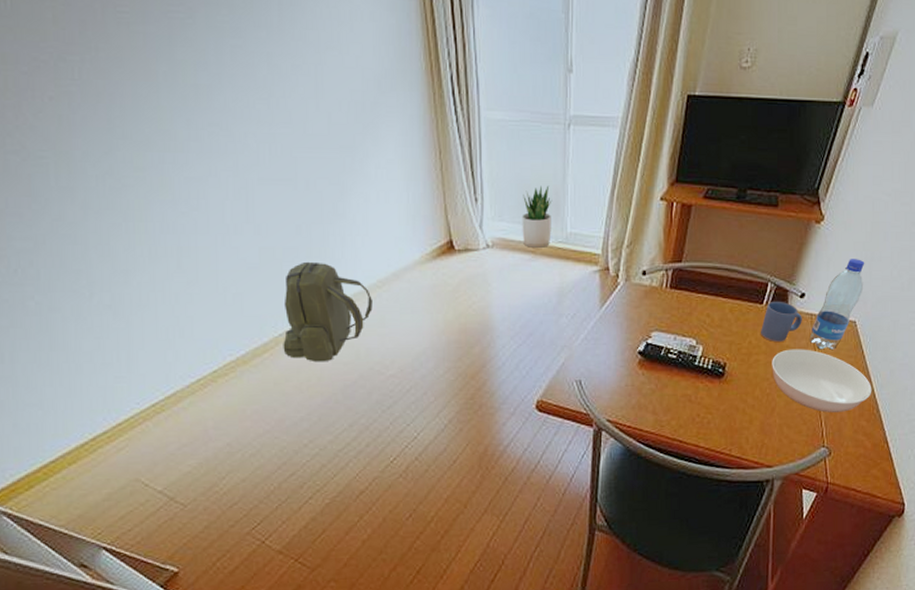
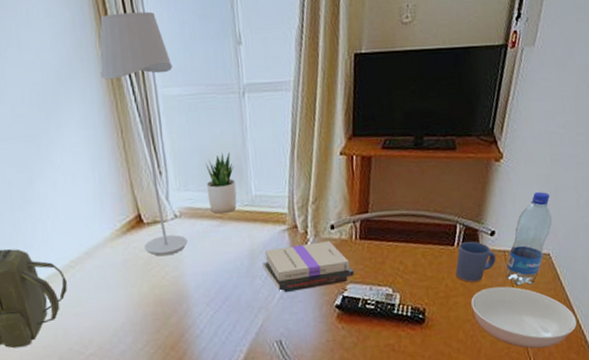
floor lamp: none [422,24,499,285] -> present [99,11,188,256]
books: none [569,287,660,333] -> present [262,241,354,292]

